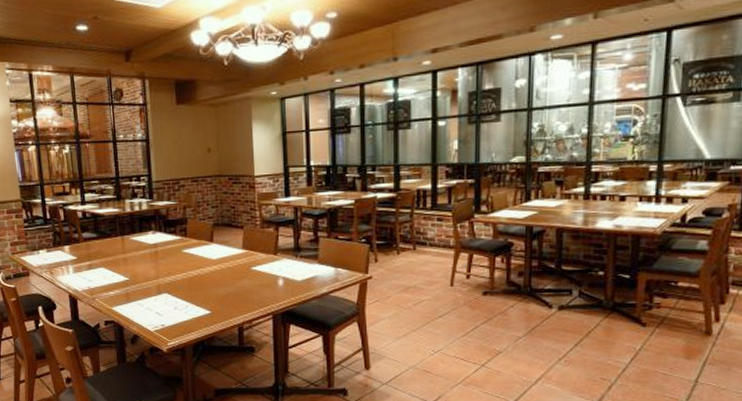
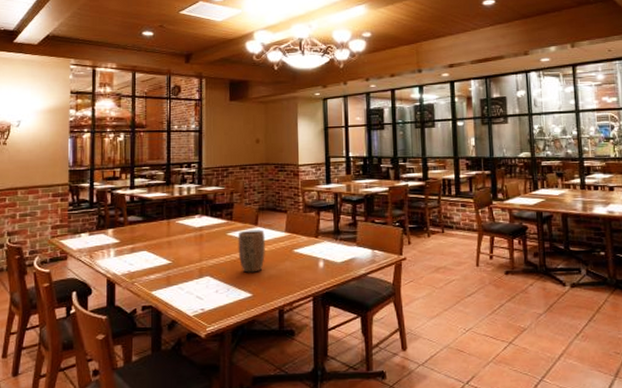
plant pot: none [193,246,222,290] -> present [238,230,265,273]

